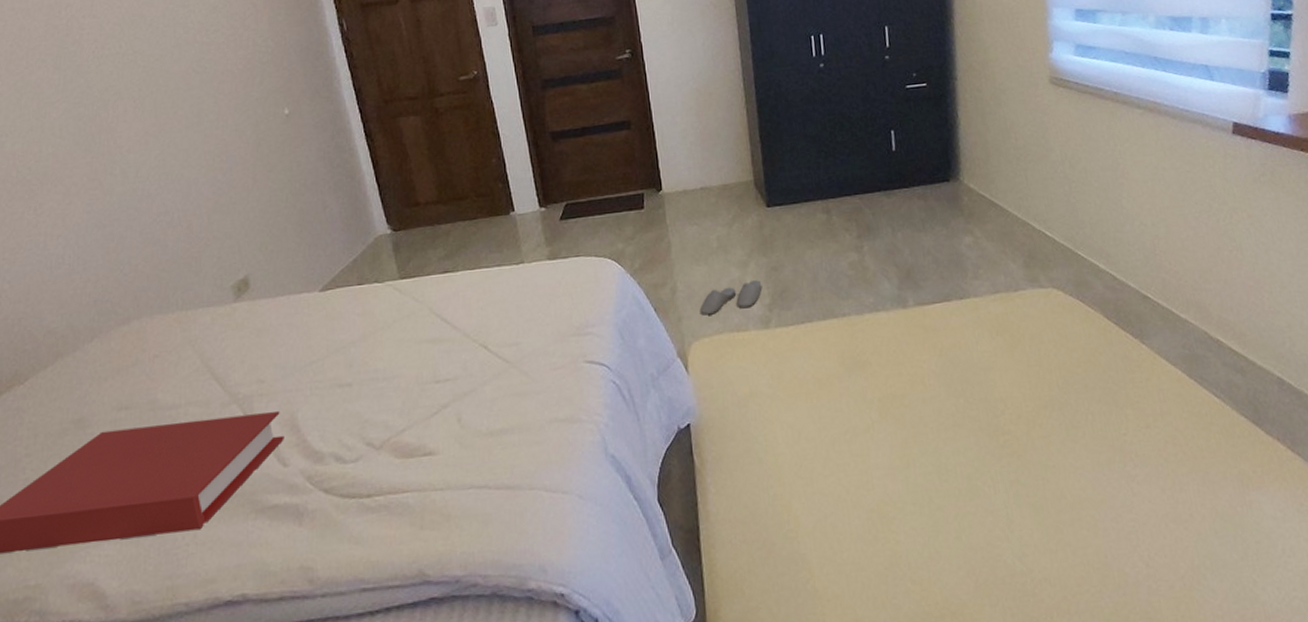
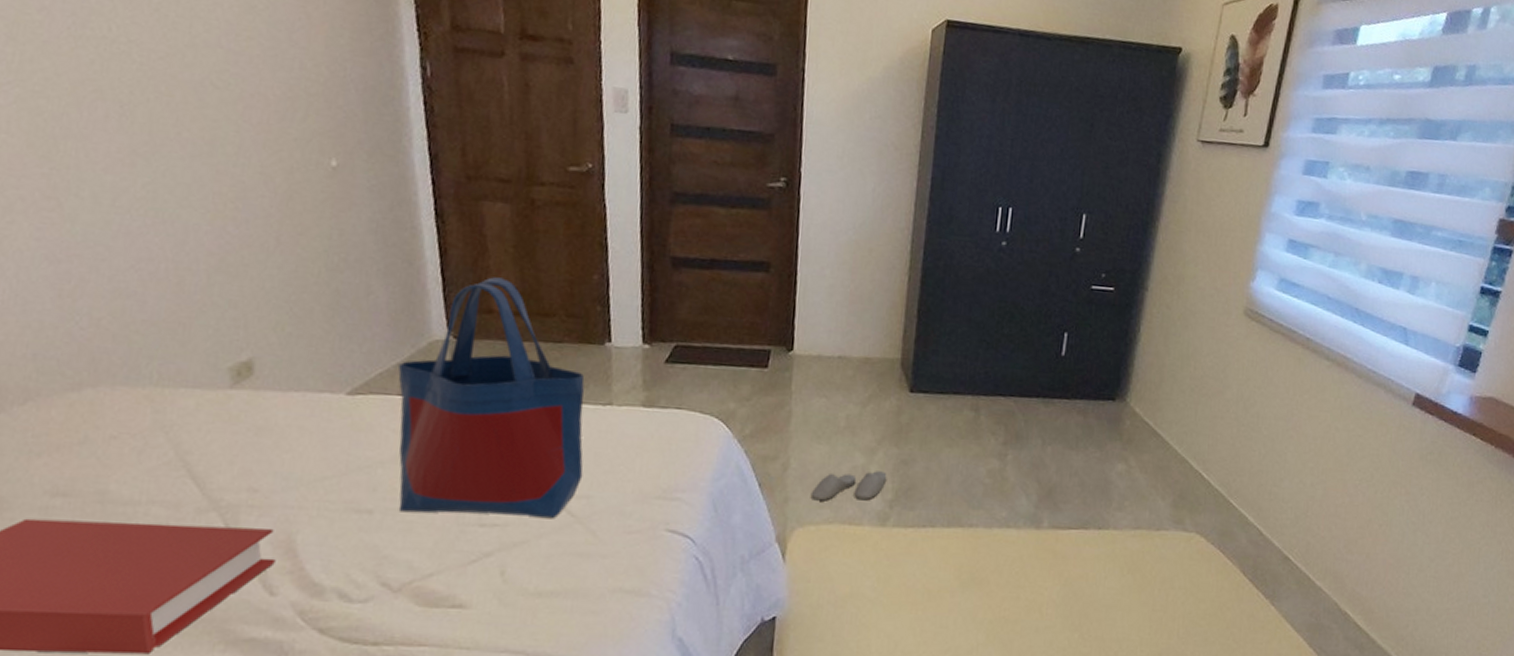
tote bag: none [354,175,510,381] -> present [397,277,585,518]

